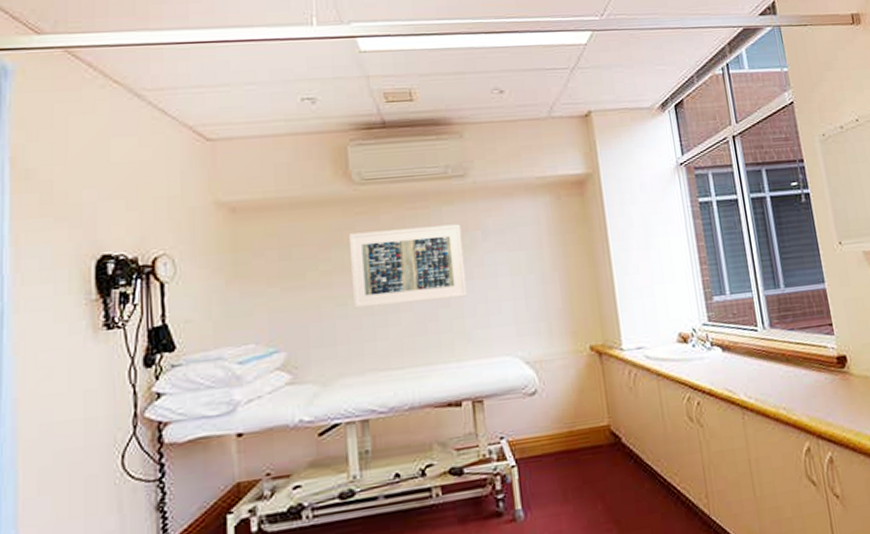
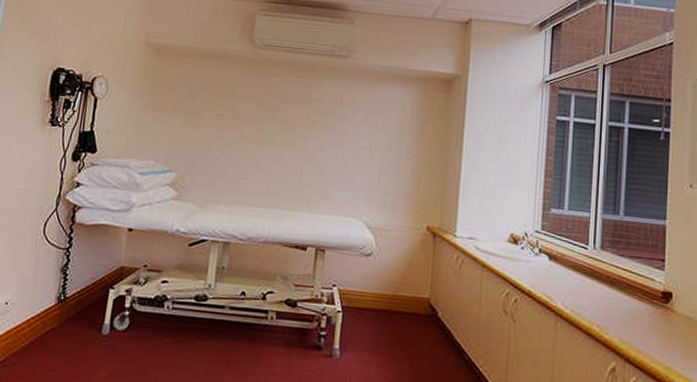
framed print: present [349,224,467,309] -> none [236,87,336,160]

